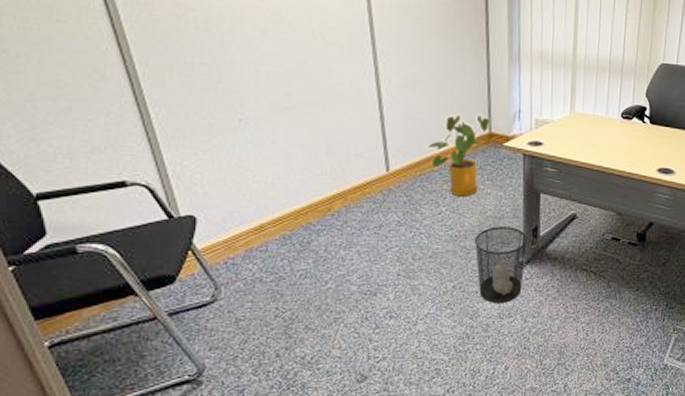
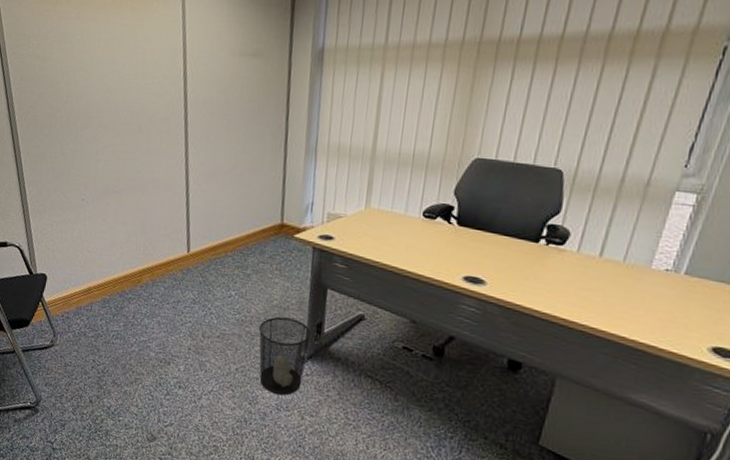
house plant: present [428,115,491,196] -> none [224,205,283,284]

